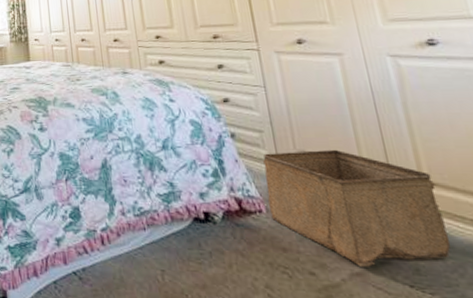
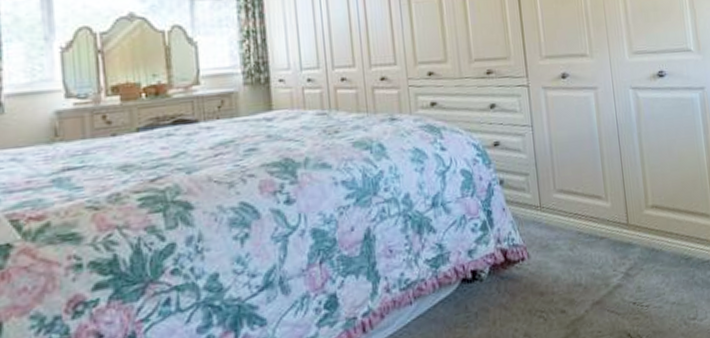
storage bin: present [263,149,451,267] -> none [527,184,662,295]

